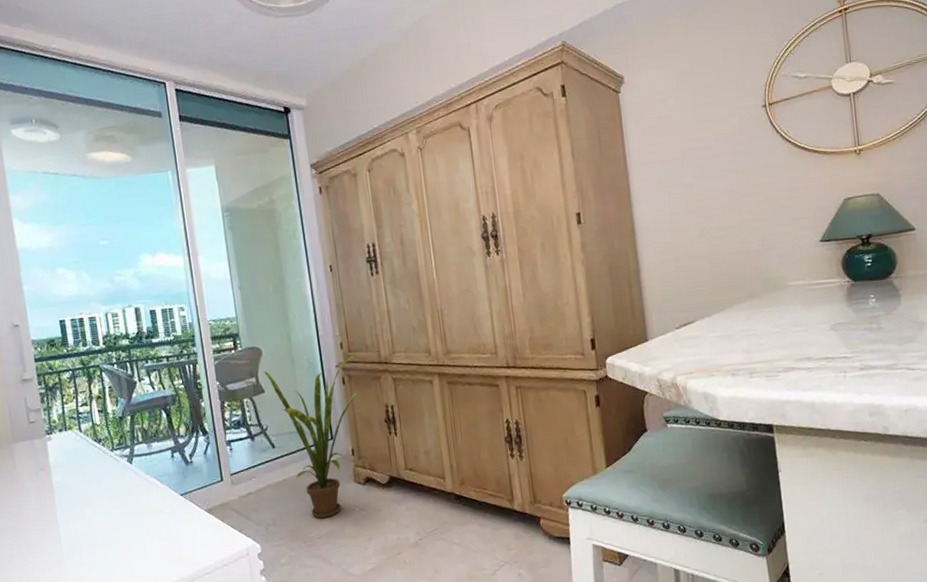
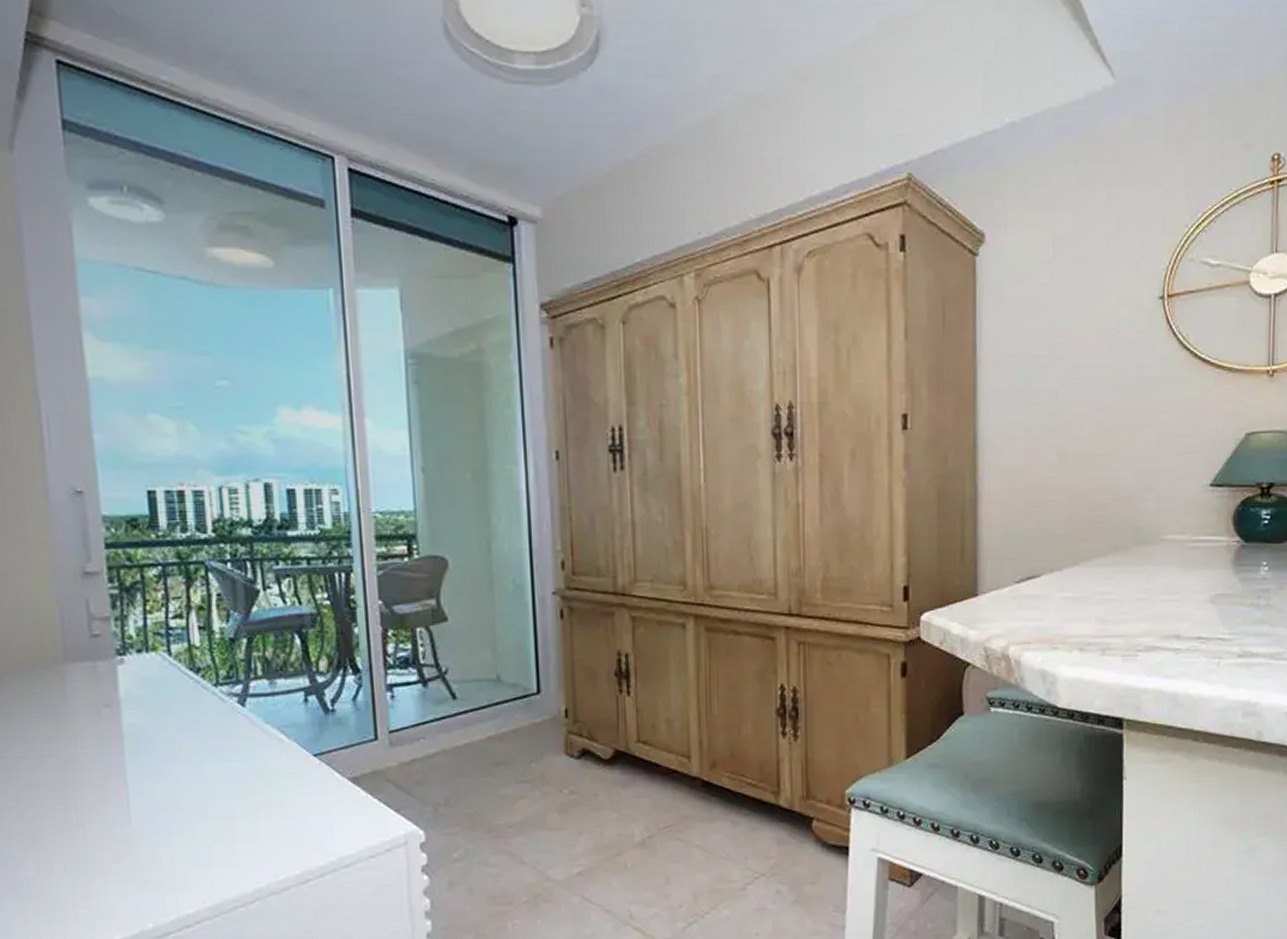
house plant: present [263,354,360,519] -> none [447,579,584,801]

